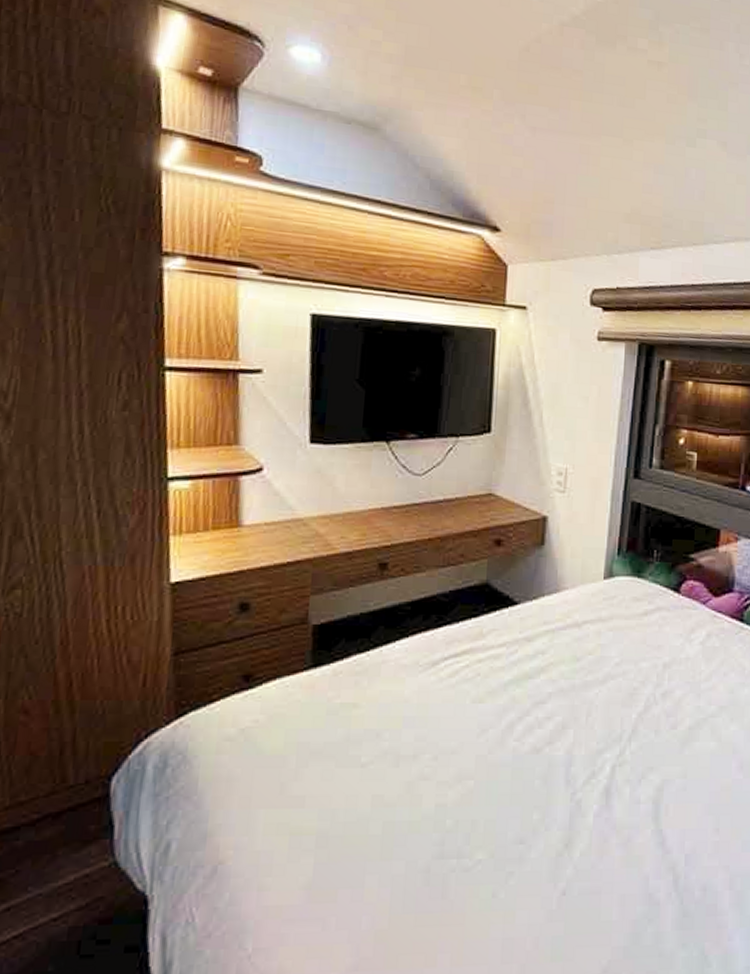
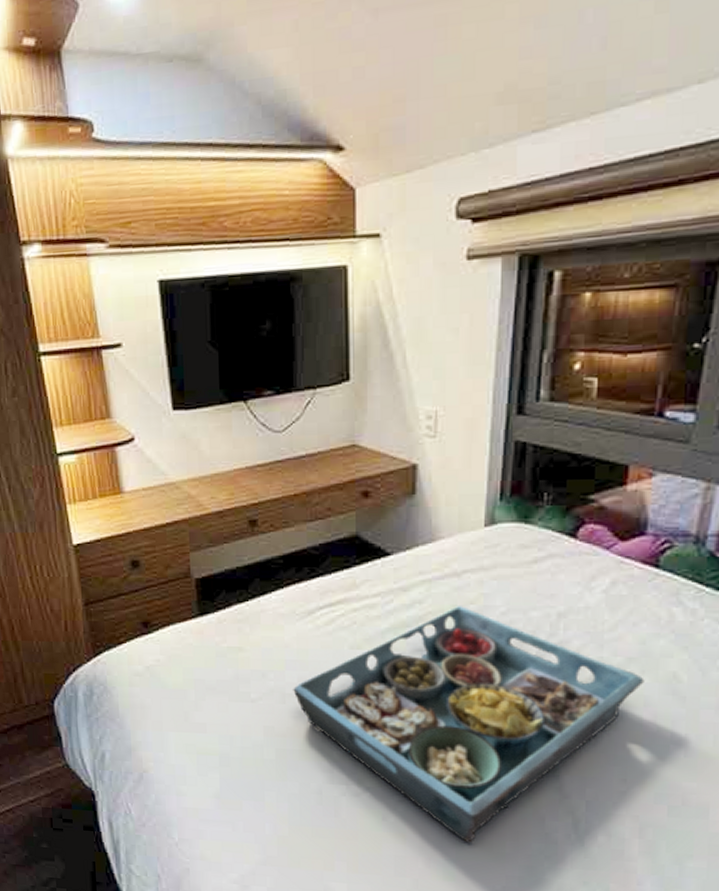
serving tray: none [408,657,733,914] -> present [293,606,644,843]

